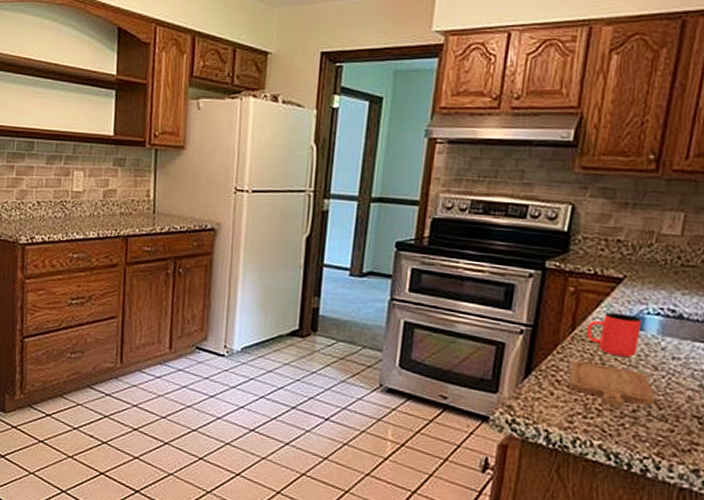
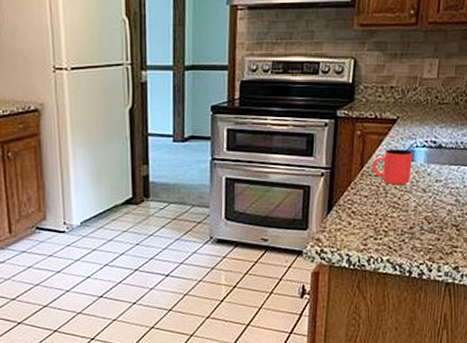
chopping board: present [569,360,656,407] -> none [362,193,426,227]

